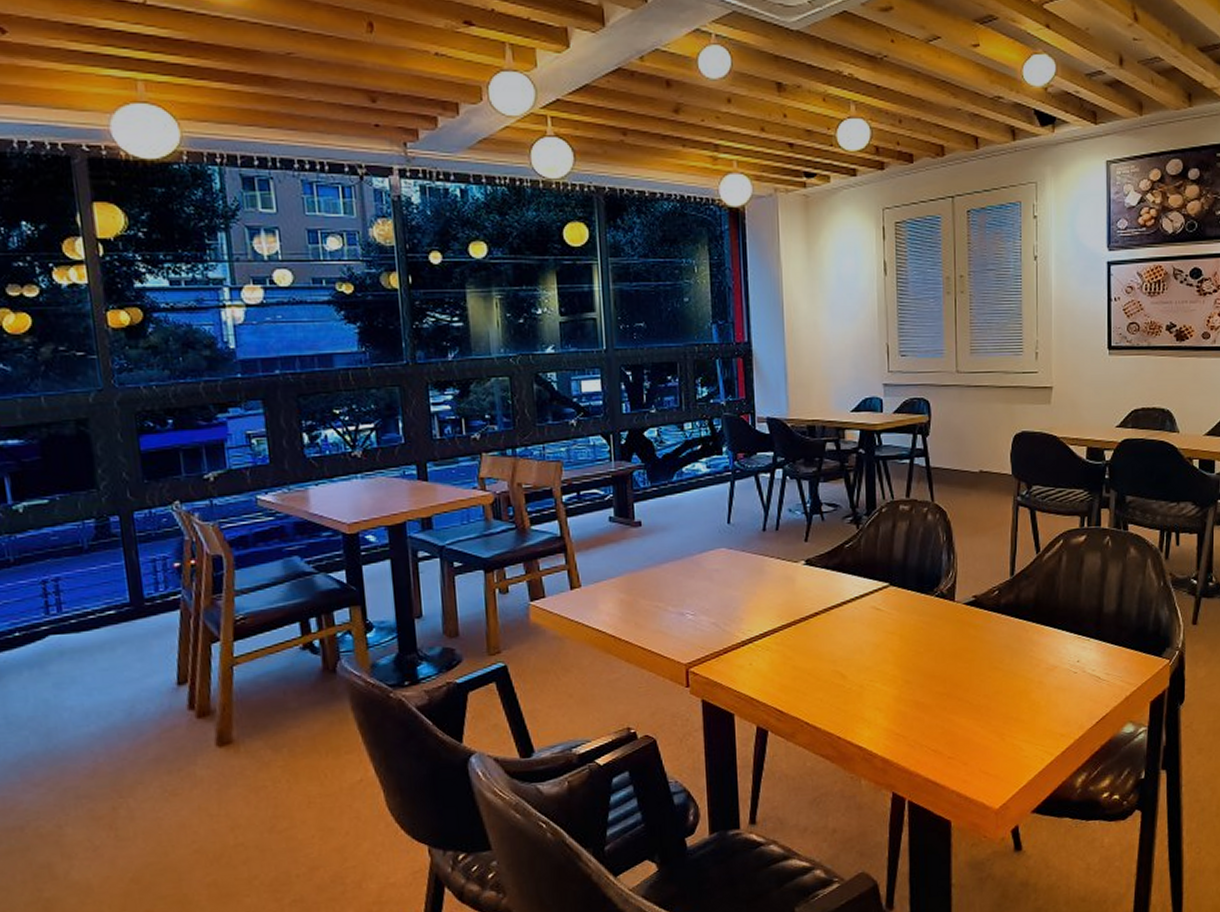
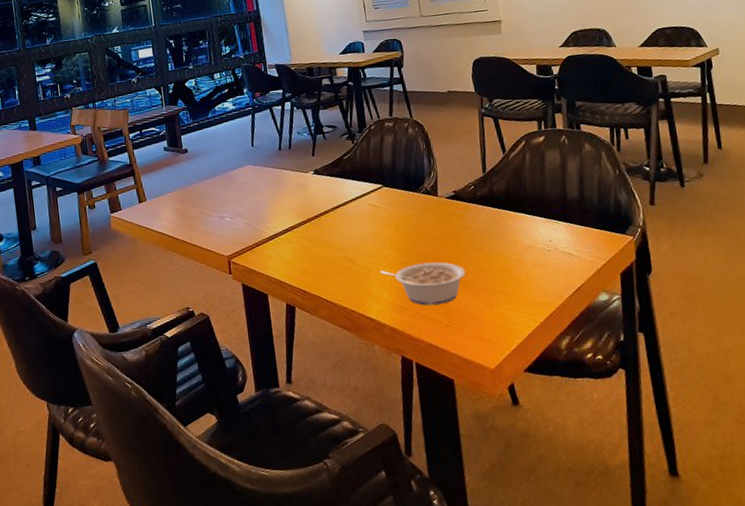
legume: none [877,681,978,734] -> present [380,262,466,306]

